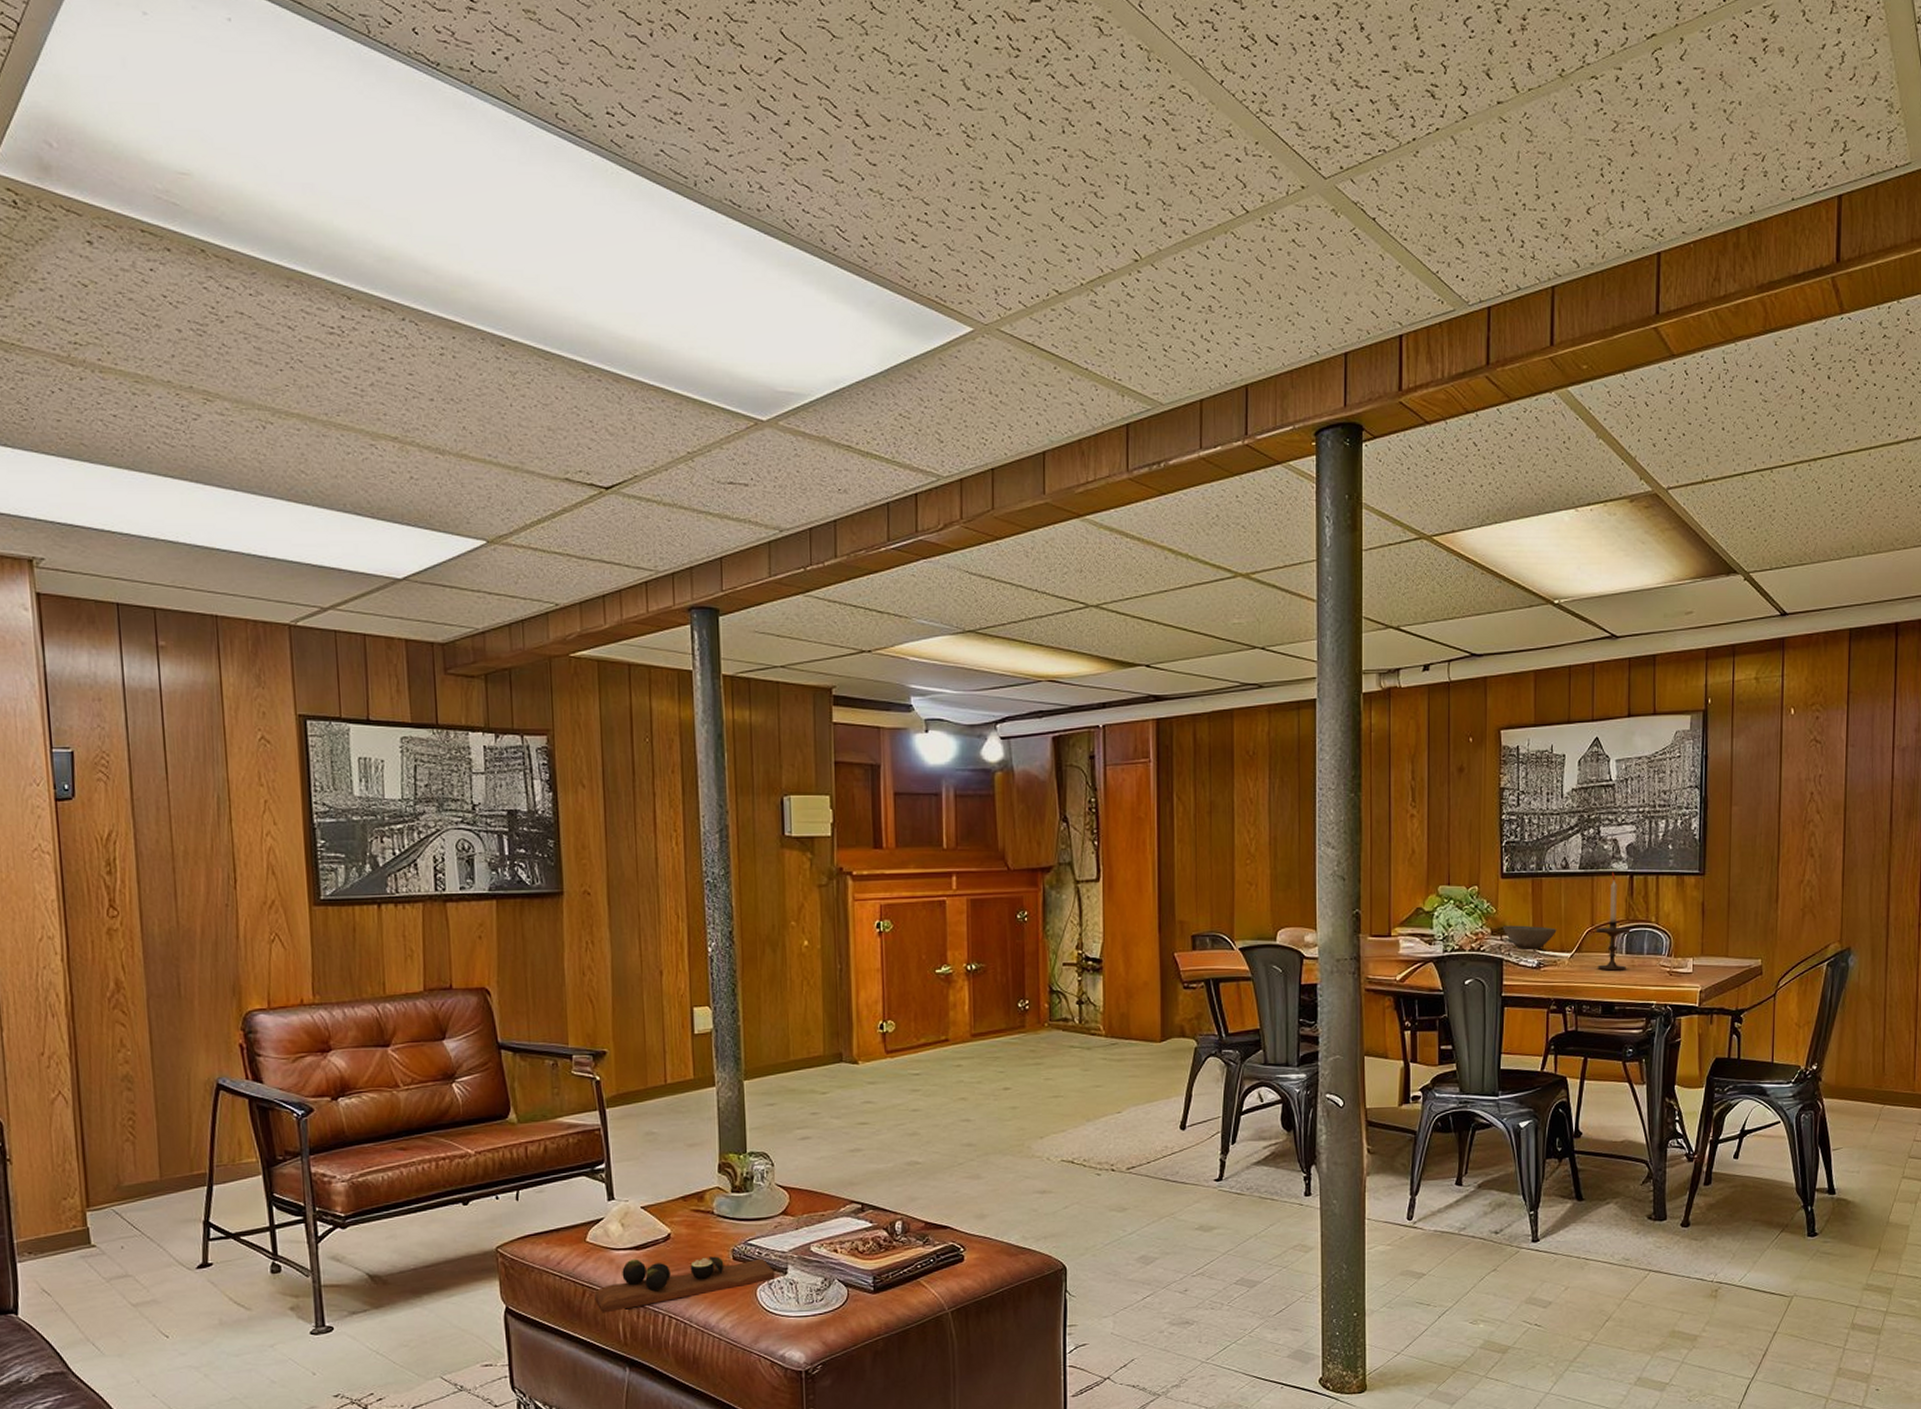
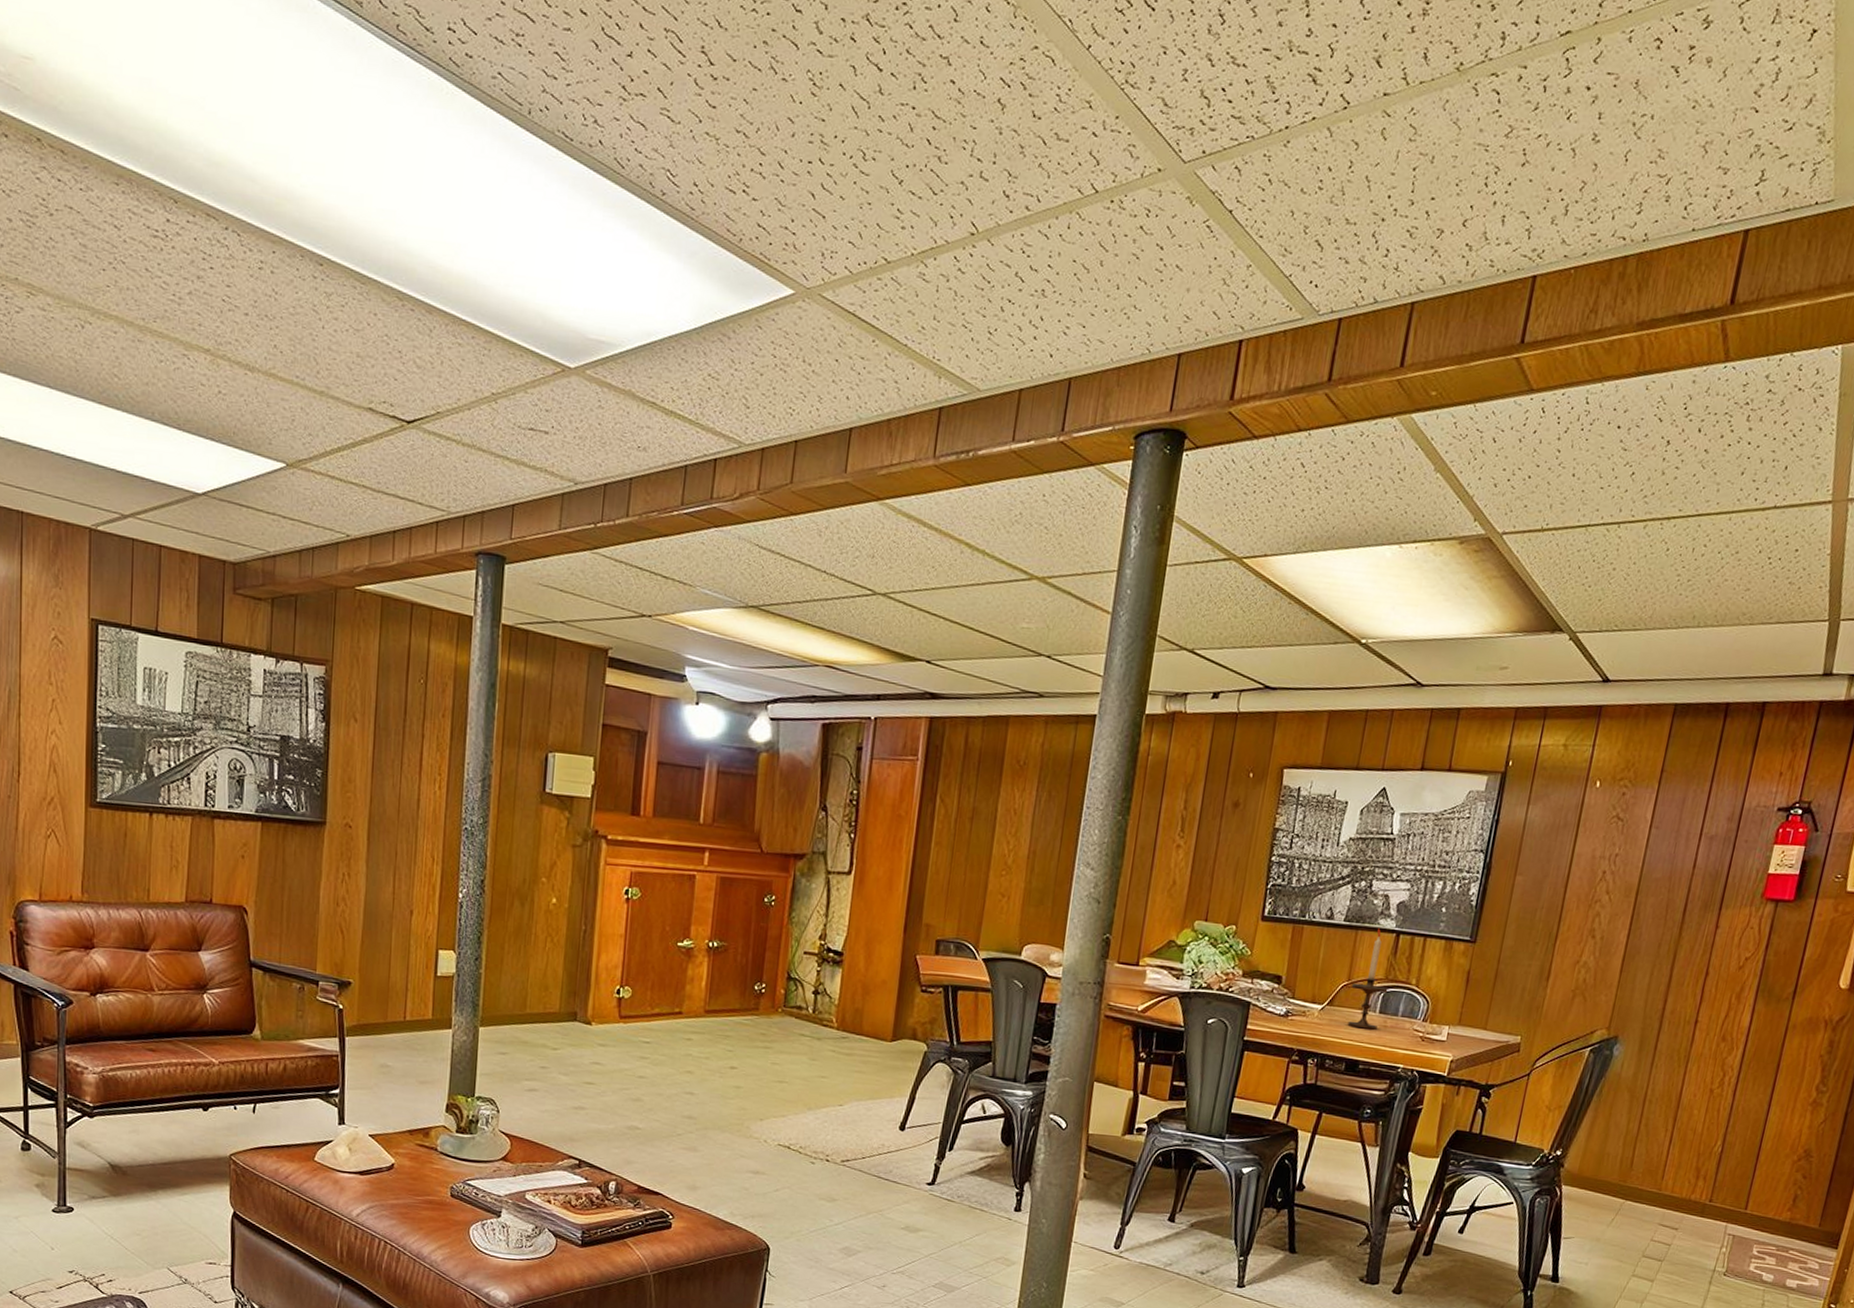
decorative tray: present [594,1256,776,1313] -> none [317,1183,490,1231]
bowl: present [1502,925,1557,951] -> none [1254,969,1311,998]

